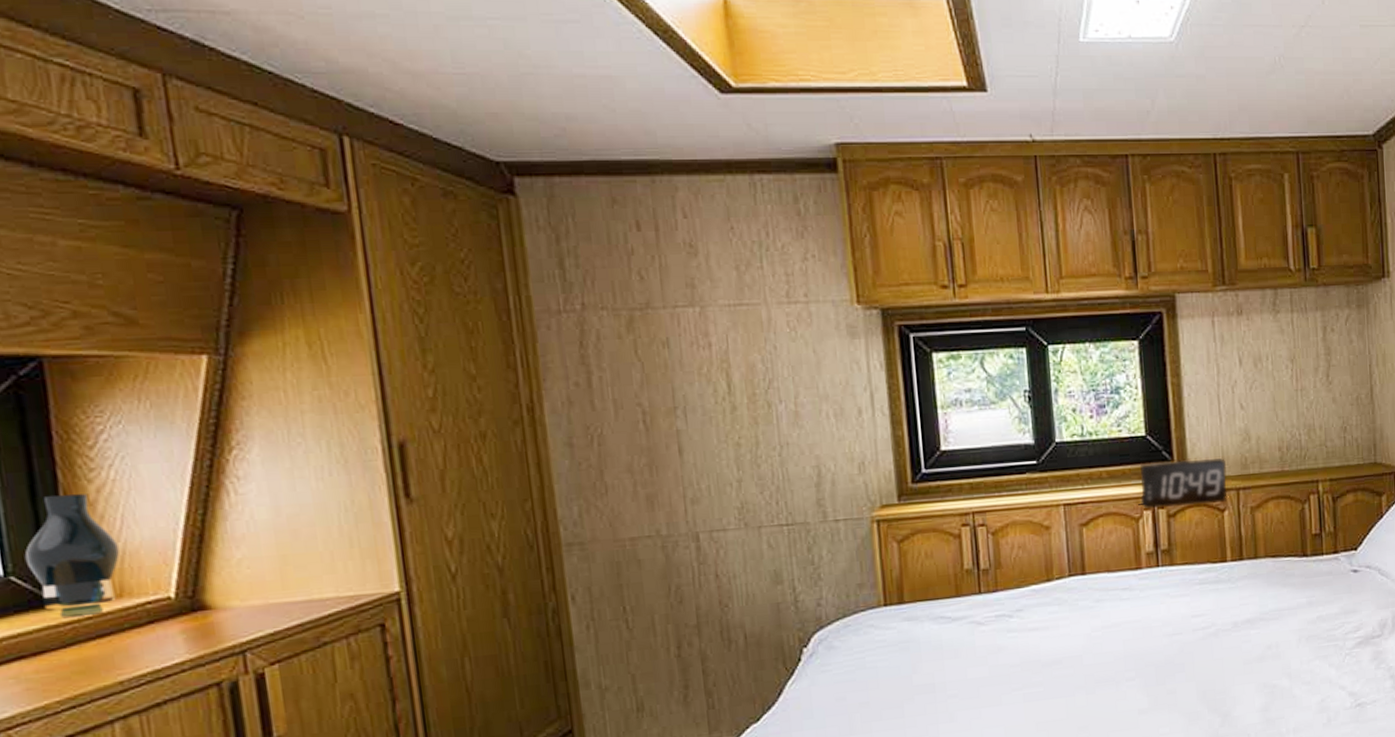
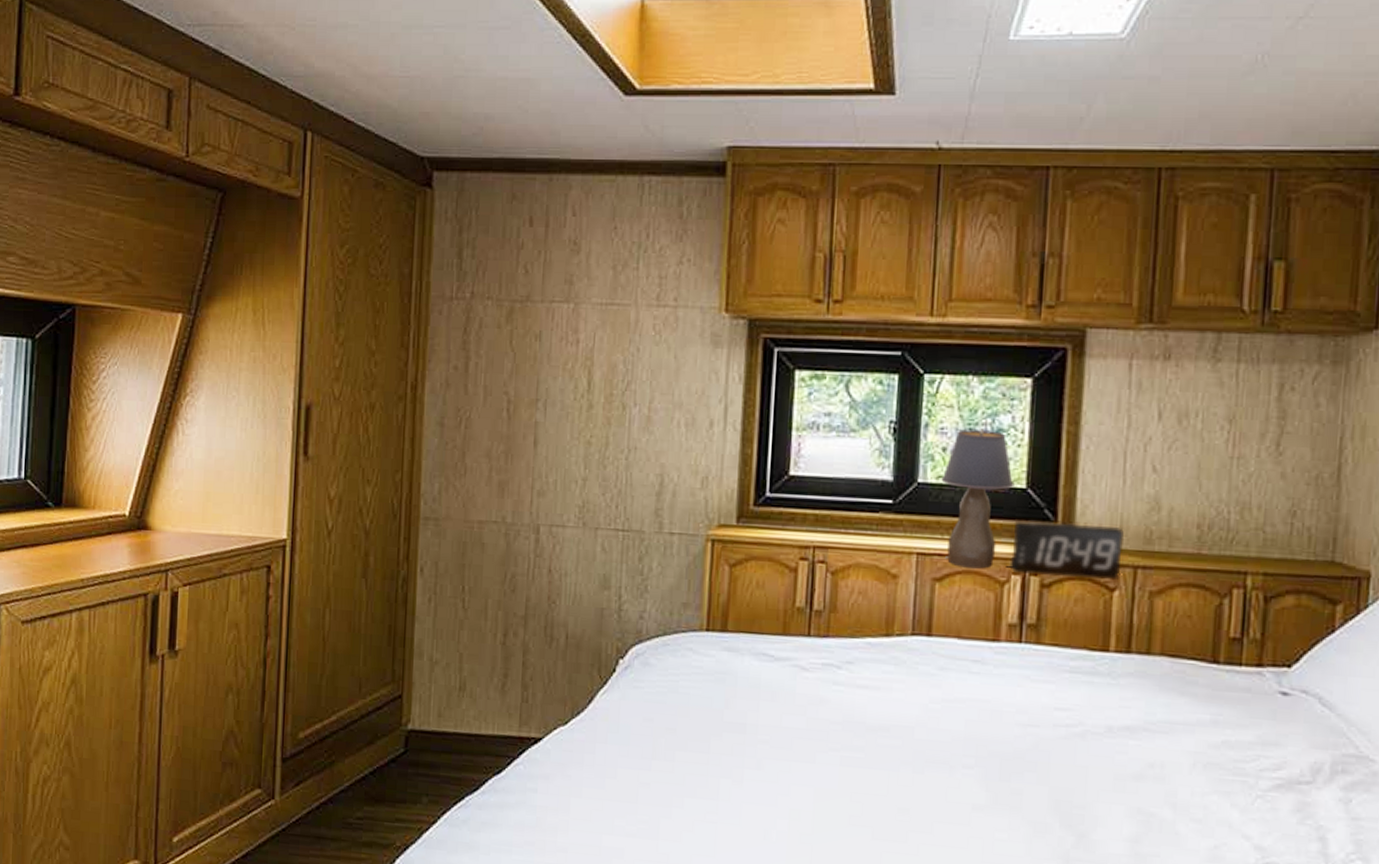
vase: present [24,494,121,617] -> none [39,418,100,520]
table lamp: none [1075,389,1136,512] -> present [941,429,1015,570]

